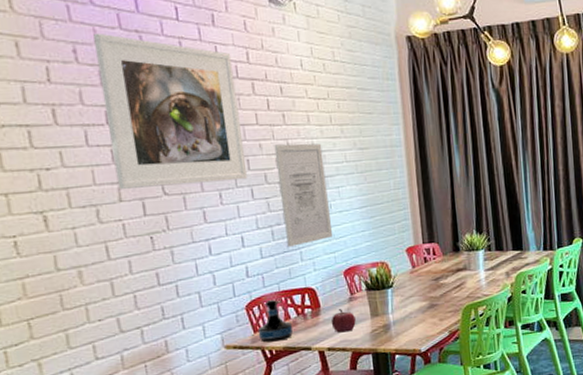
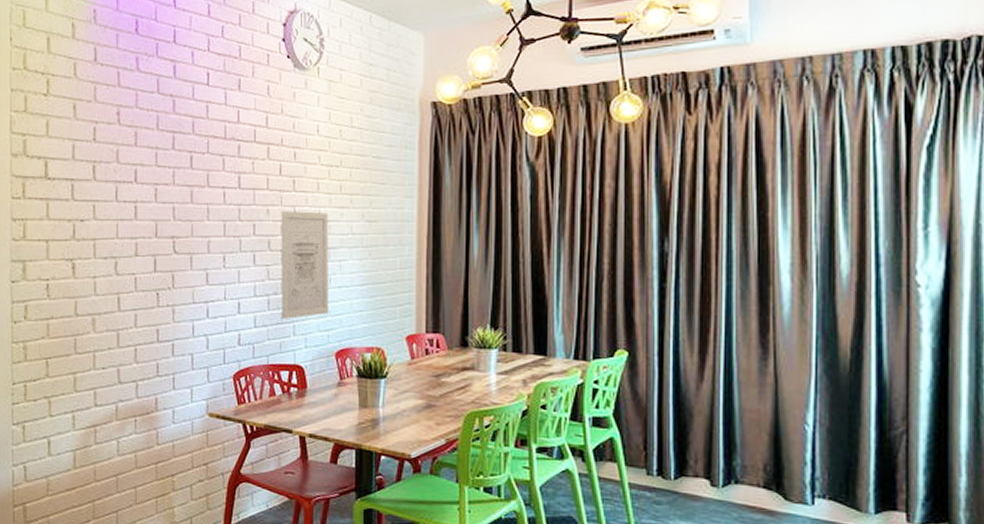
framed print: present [93,33,248,189] -> none [135,97,253,244]
tequila bottle: present [257,299,293,343] -> none [242,371,275,418]
fruit: present [331,309,356,333] -> none [316,393,342,420]

